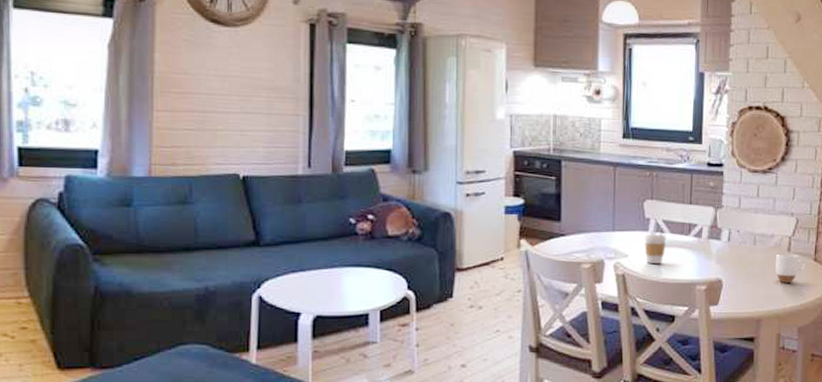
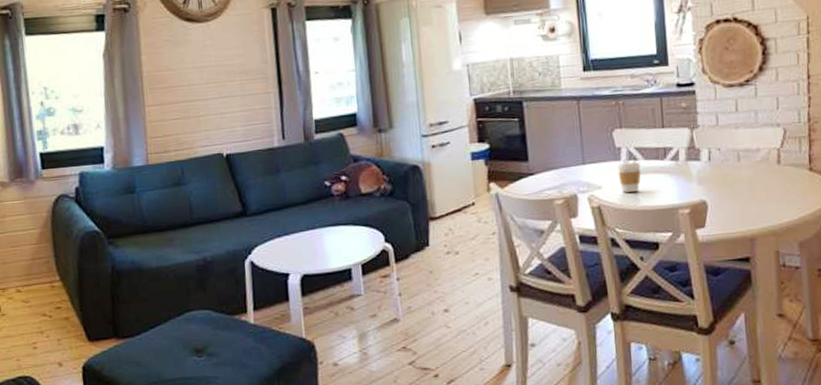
mug: present [775,253,807,283] -> none [765,166,802,197]

